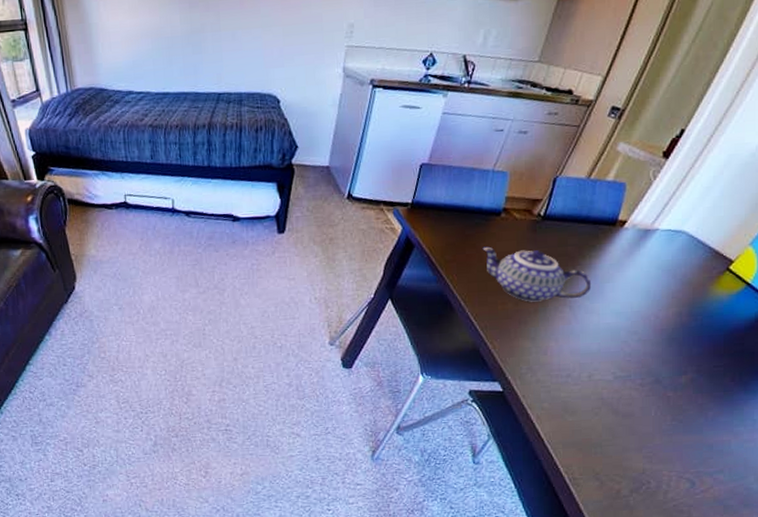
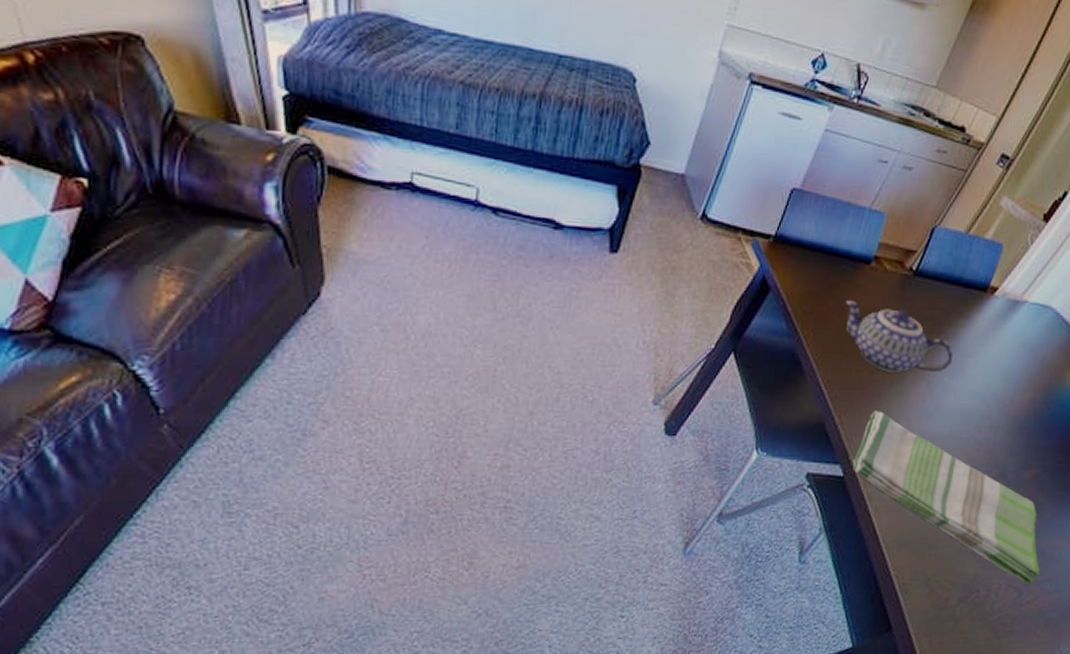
dish towel: none [510,335,711,475] -> present [853,411,1040,584]

